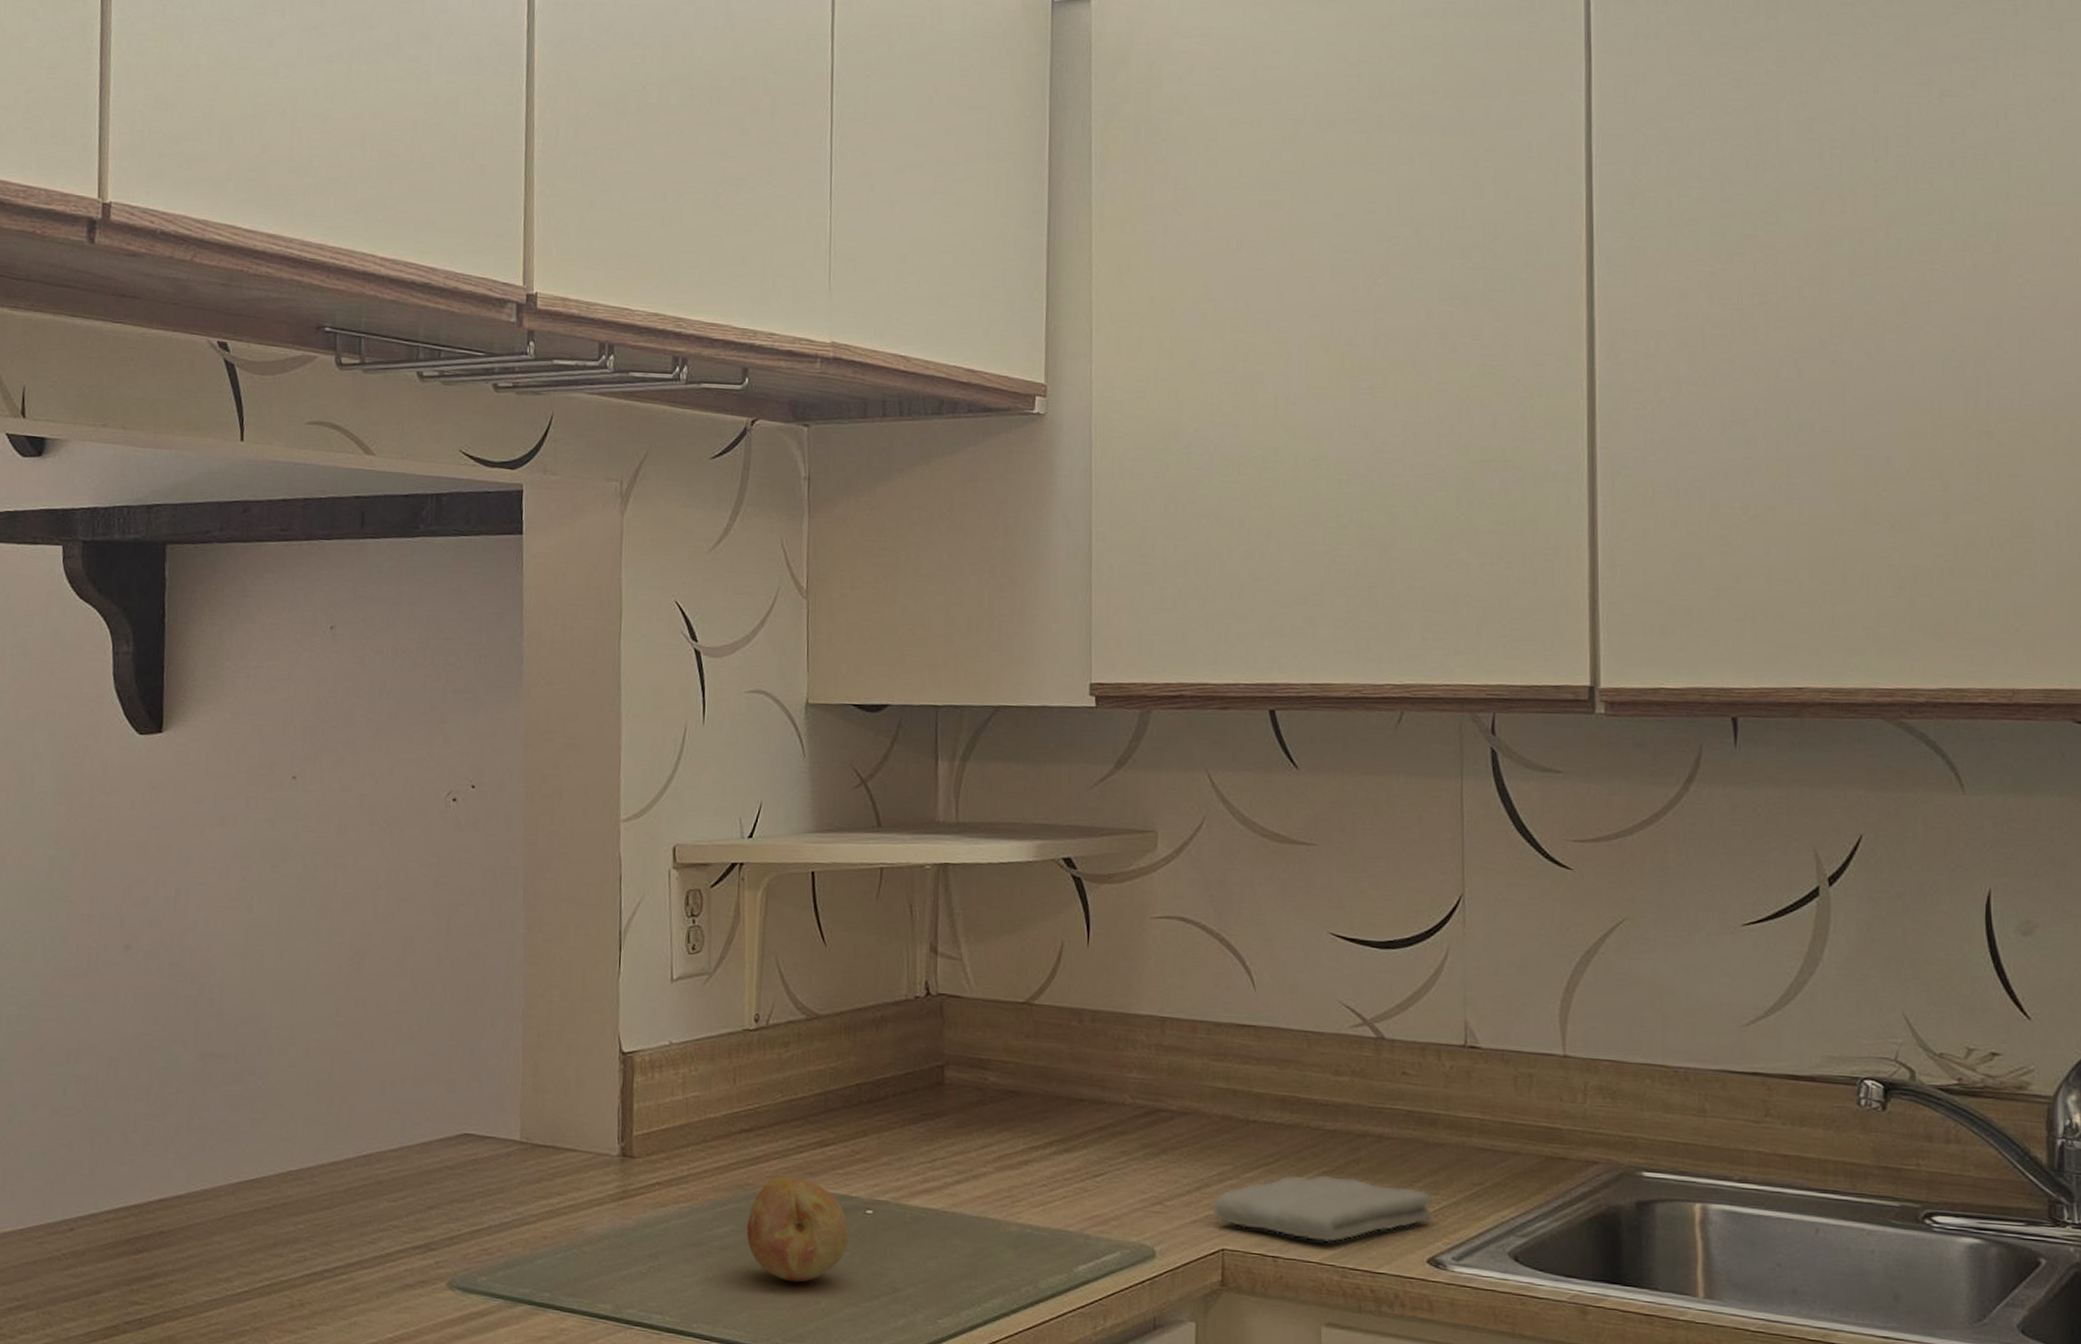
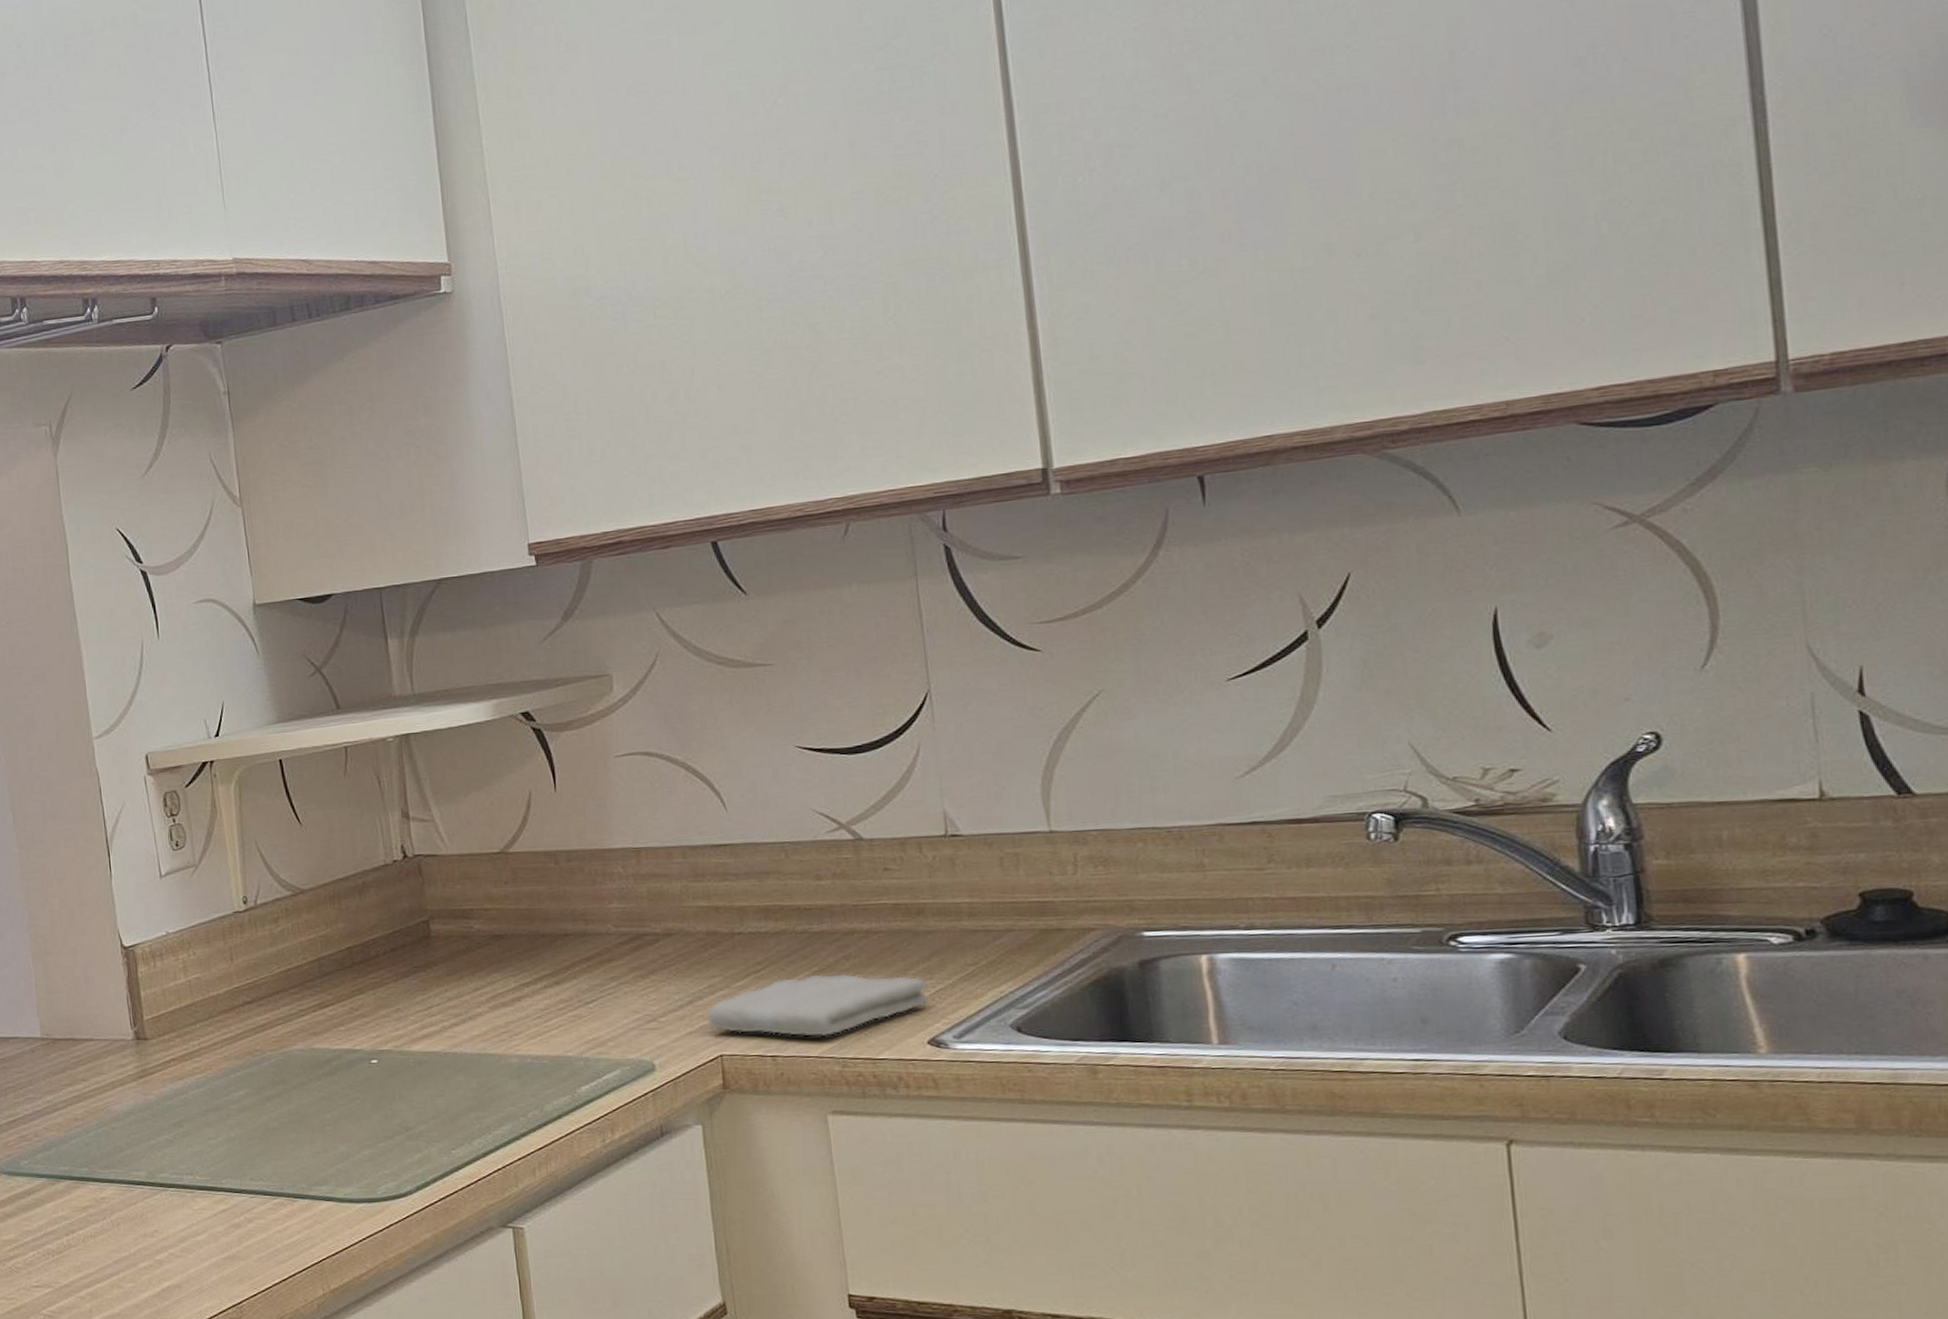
fruit: present [746,1176,849,1283] -> none [260,1039,358,1133]

